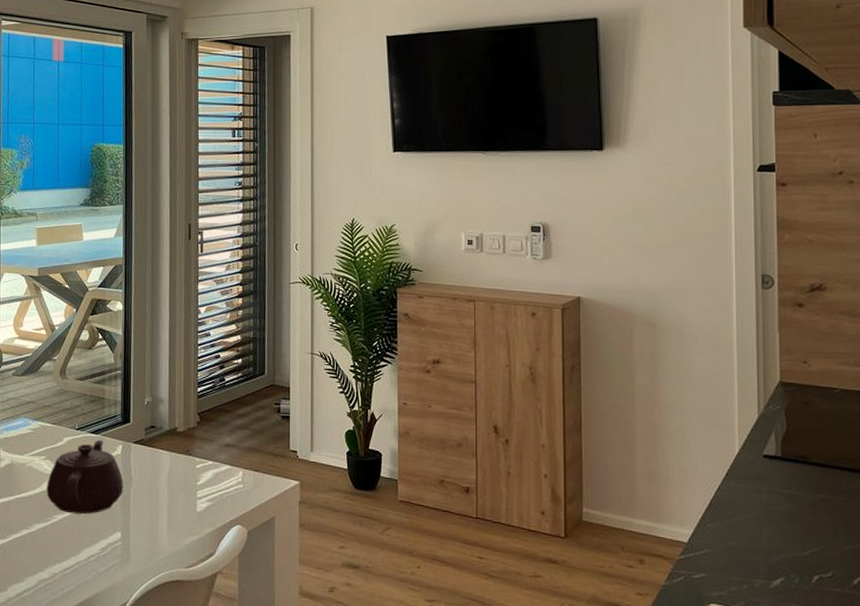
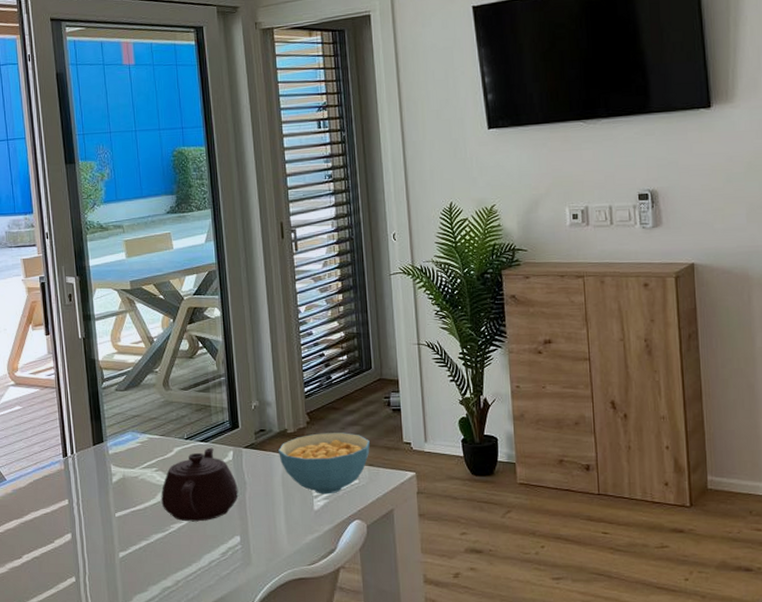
cereal bowl: none [167,434,257,497] -> present [278,433,370,495]

